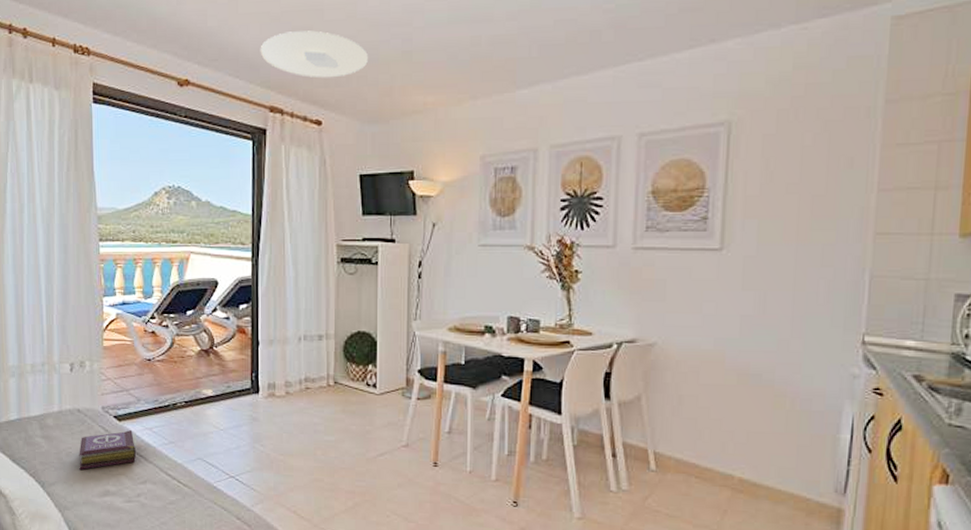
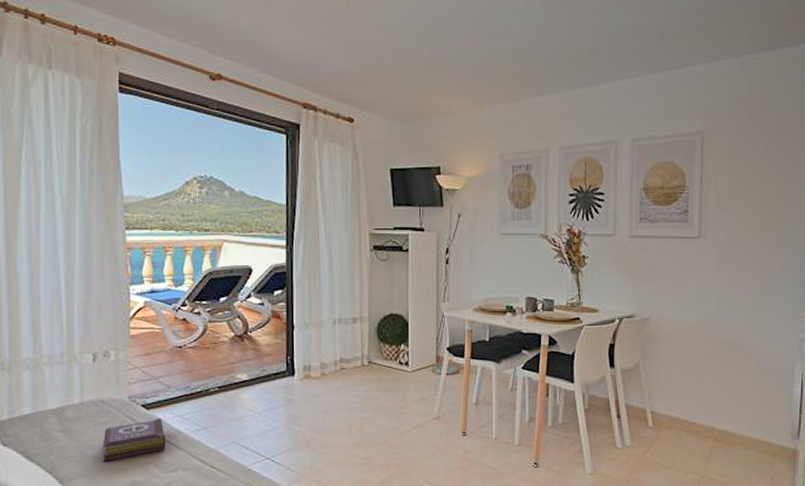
ceiling light: present [260,30,368,79] -> none [293,35,397,79]

